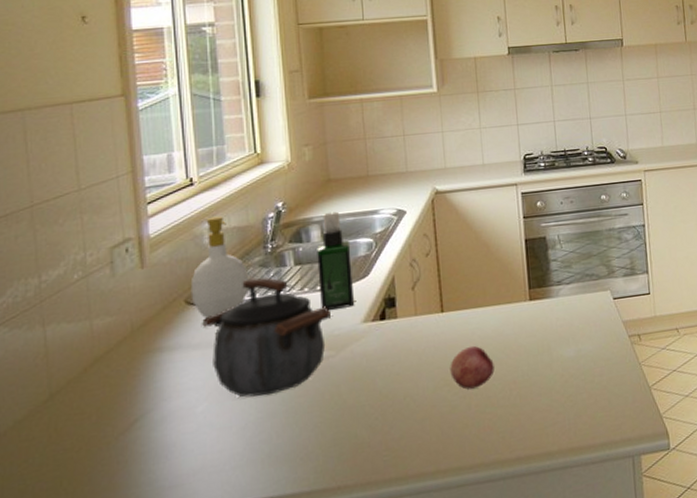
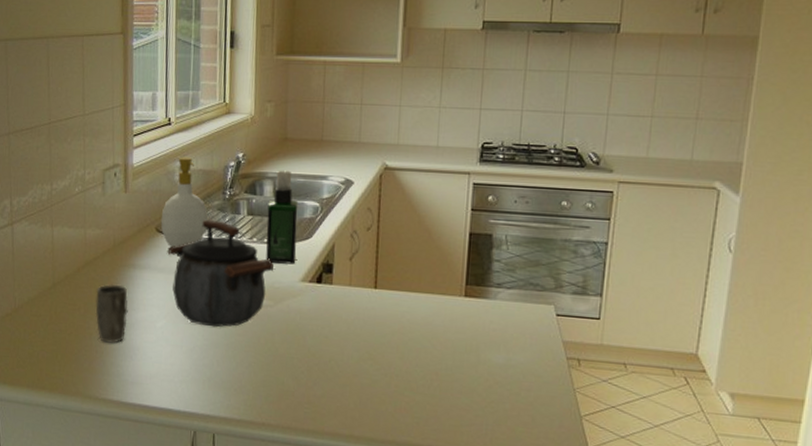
mug: none [112,375,157,449] -> present [95,284,128,343]
fruit: present [450,345,495,390] -> none [375,327,419,369]

